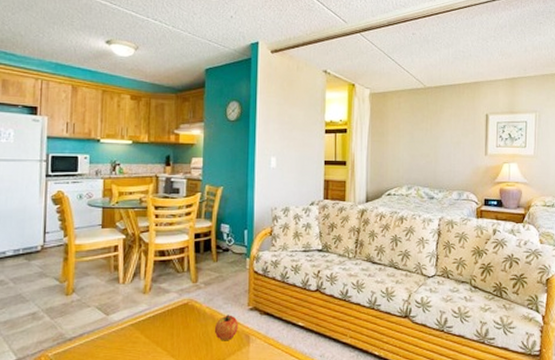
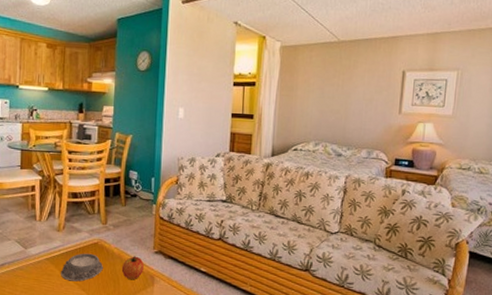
mortar: none [147,315,194,348] -> present [61,253,103,282]

